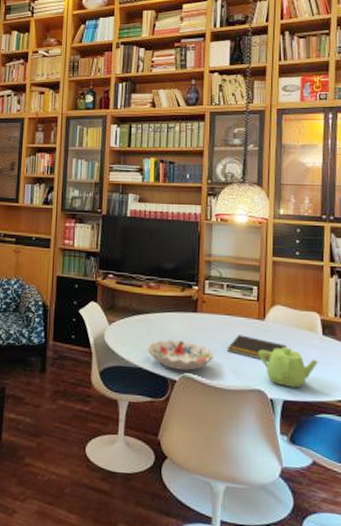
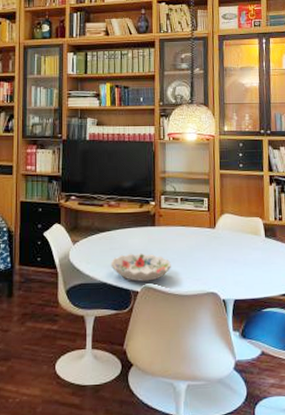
notepad: present [227,335,287,362] -> none [183,243,236,266]
teapot: present [259,347,319,387] -> none [211,251,263,287]

